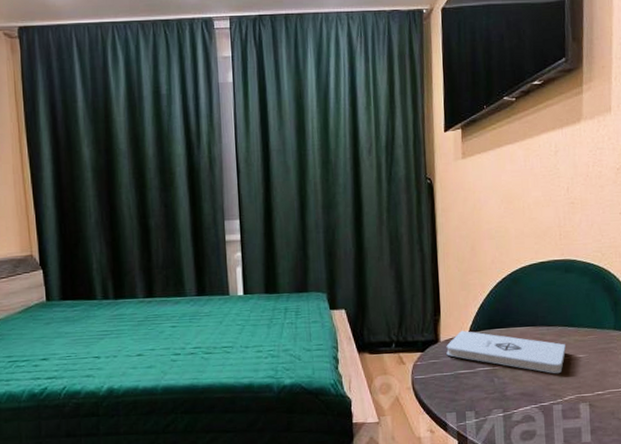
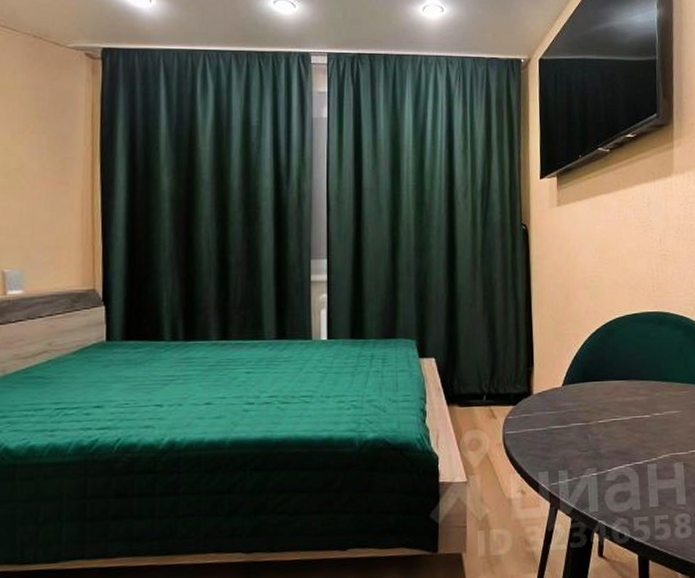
notepad: present [446,330,566,374] -> none [539,382,660,431]

